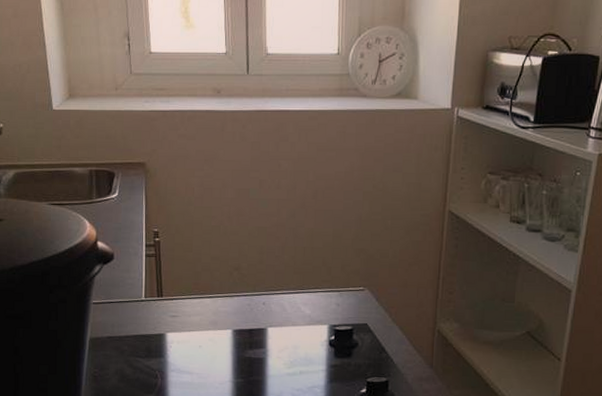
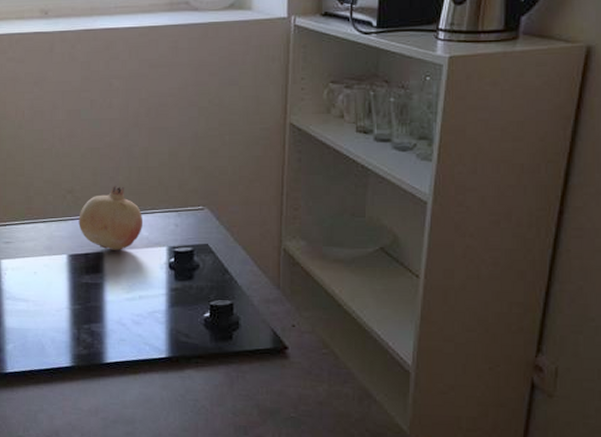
fruit: none [244,264,307,327] -> present [78,185,144,250]

